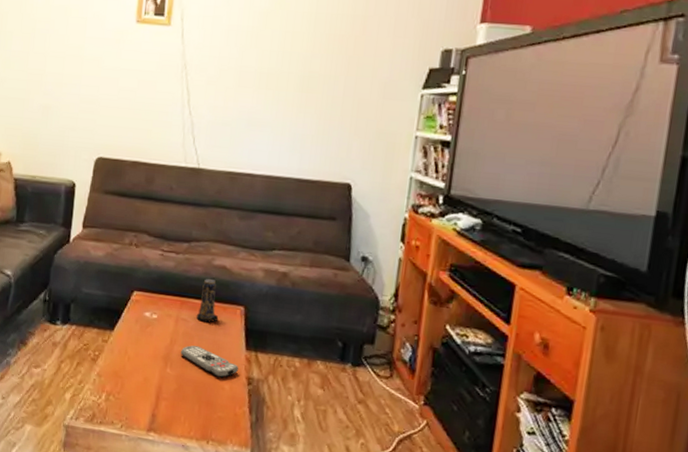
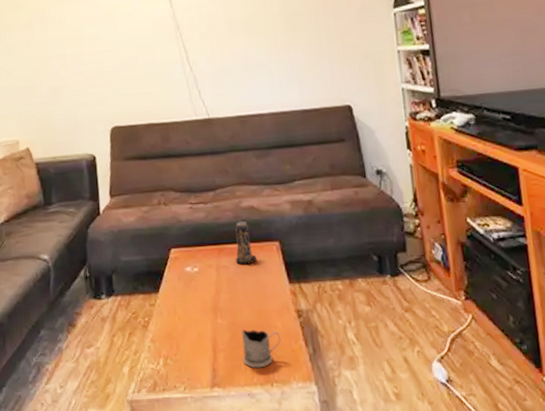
remote control: present [181,345,238,378] -> none [228,290,286,317]
tea glass holder: none [184,383,226,424] -> present [242,329,281,369]

